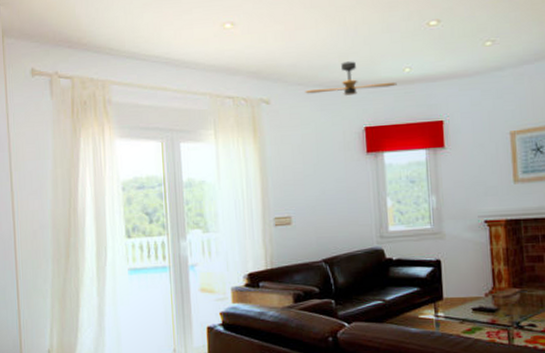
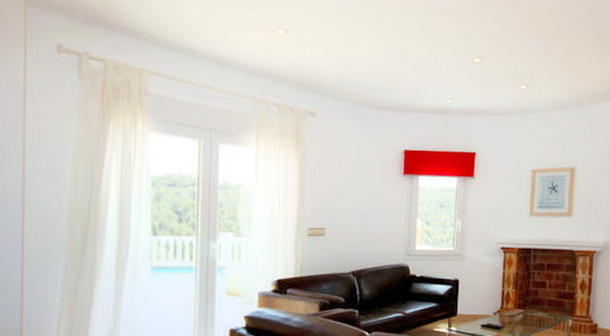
ceiling fan: present [305,61,397,95] -> none [351,85,438,118]

